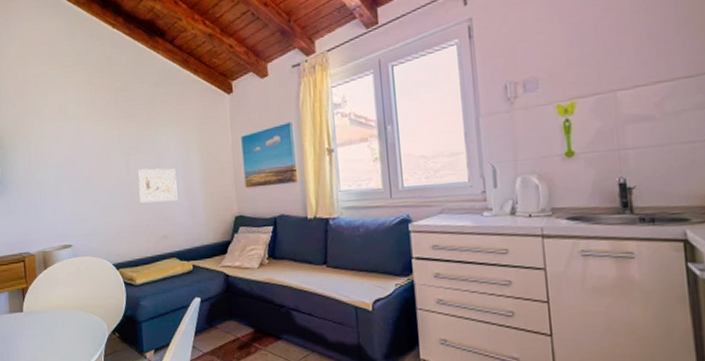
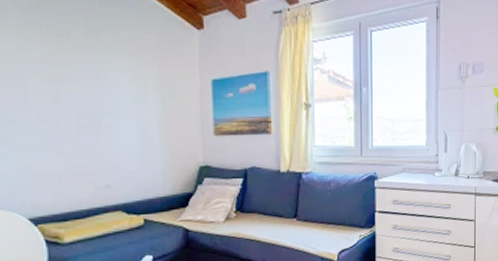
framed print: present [137,168,178,203] -> none [69,103,127,146]

